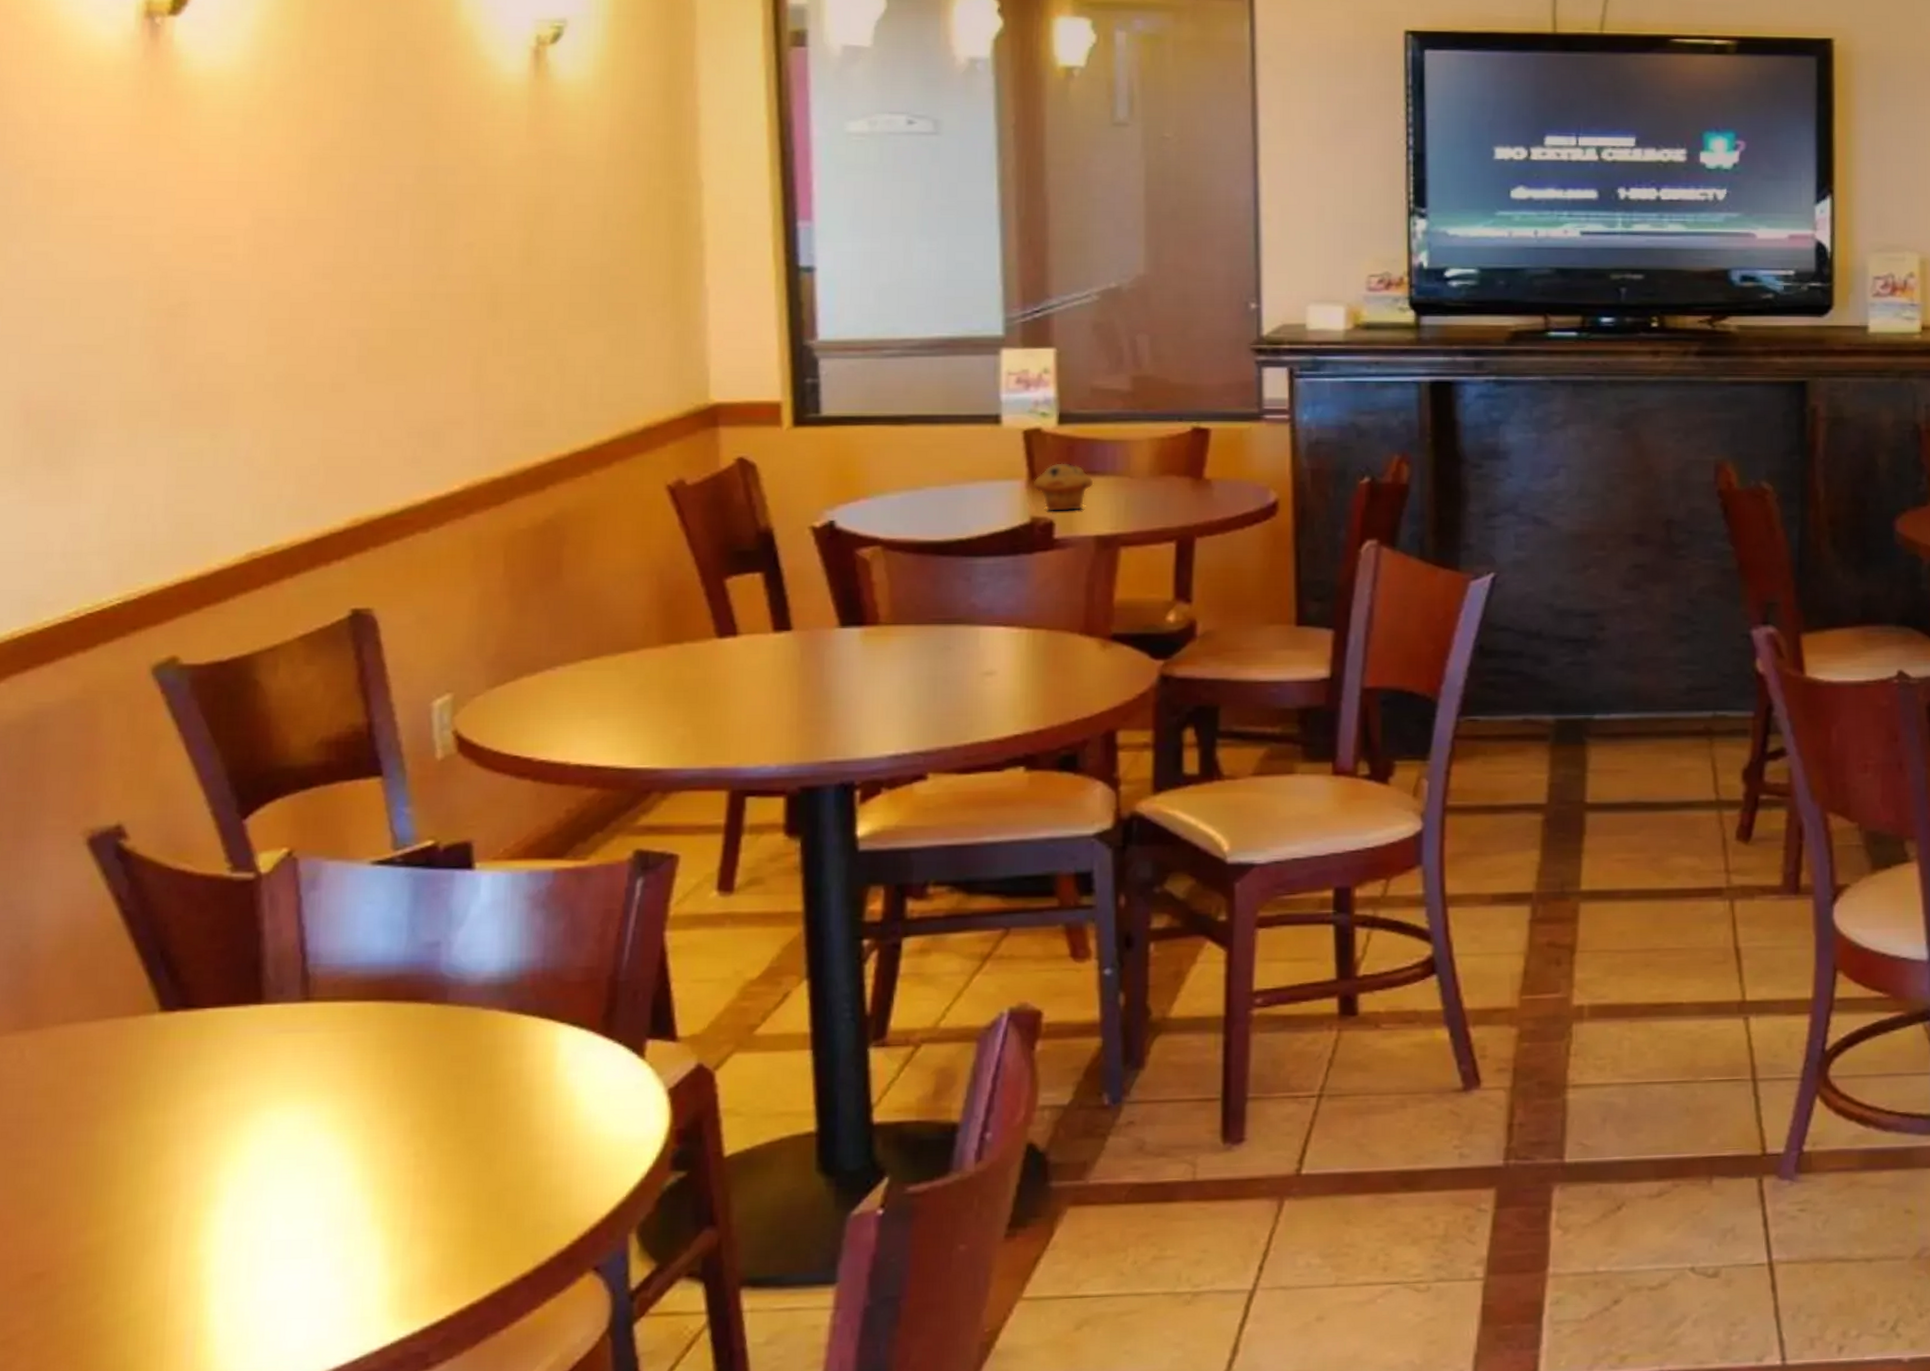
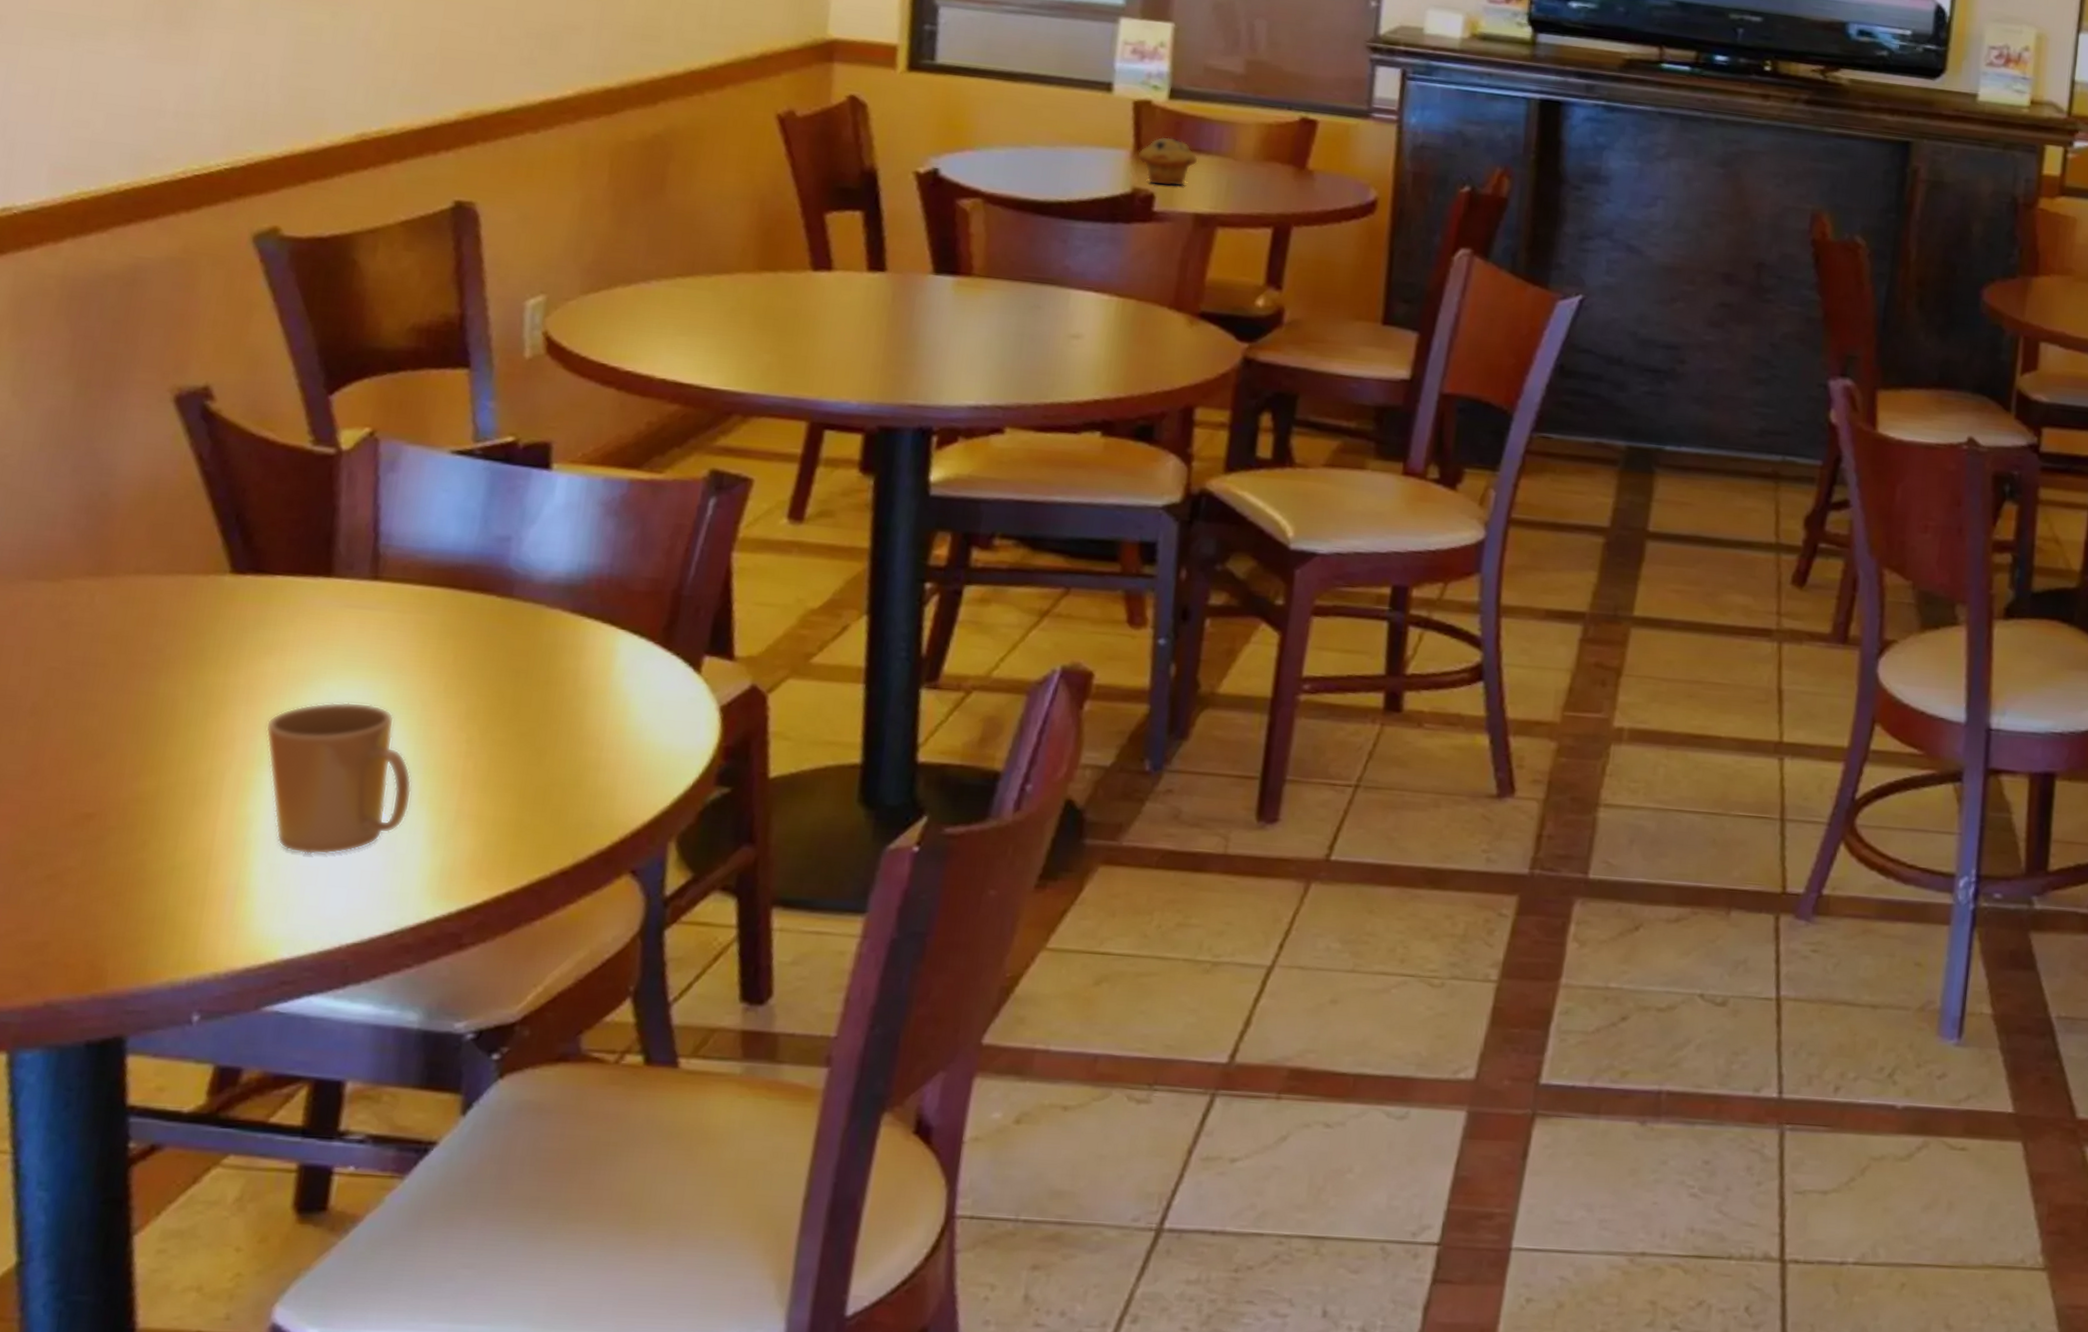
mug: none [209,1128,364,1289] -> present [265,702,412,855]

